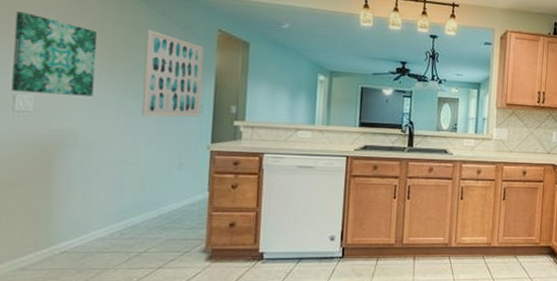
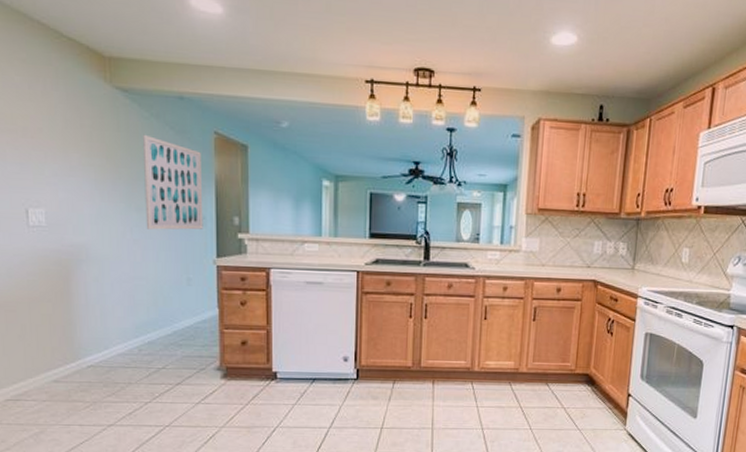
wall art: present [11,12,97,97] -> none [17,121,99,210]

